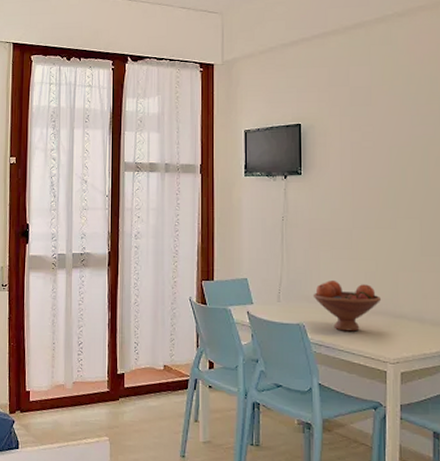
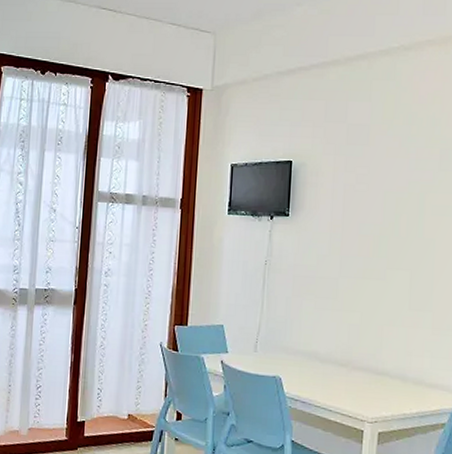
fruit bowl: present [313,281,382,332] -> none [292,332,364,388]

